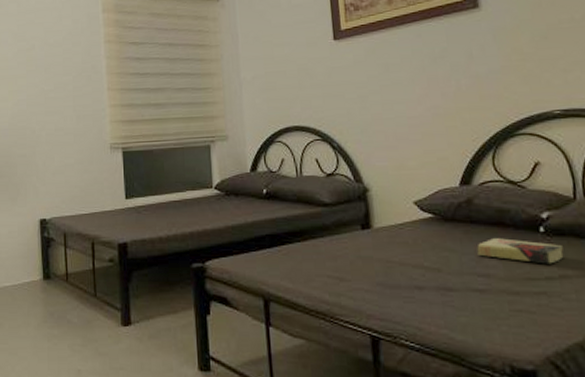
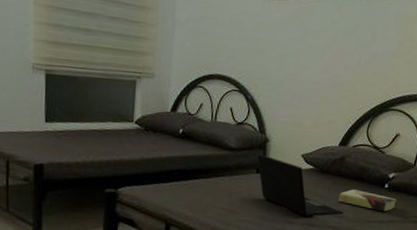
laptop: none [358,207,490,279] -> present [257,154,343,217]

